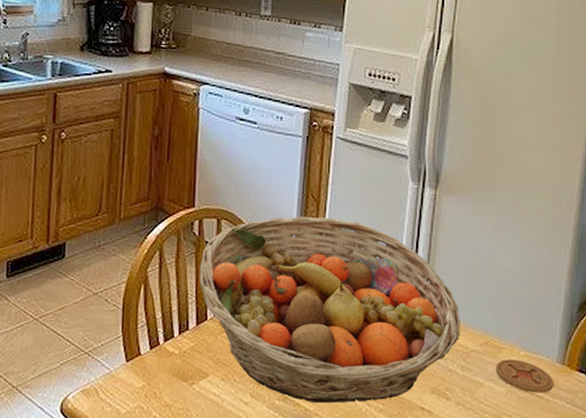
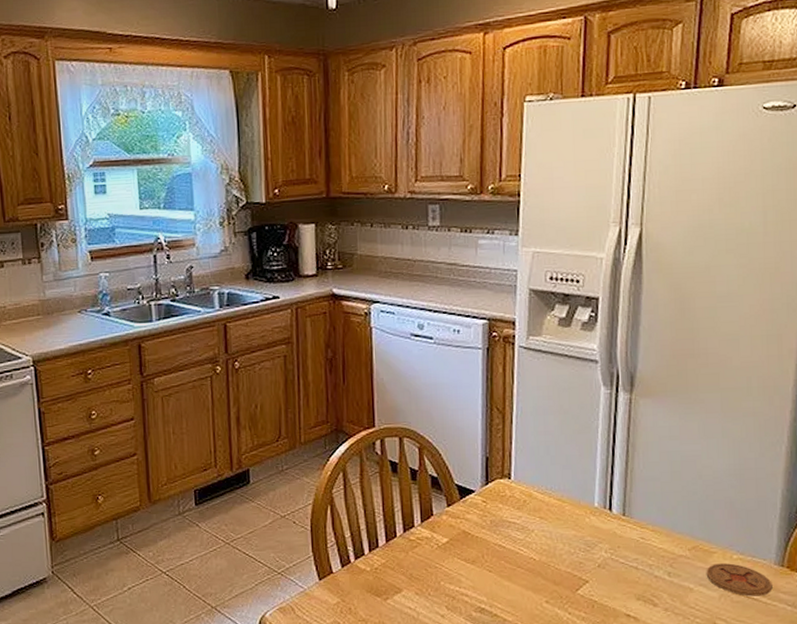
fruit basket: present [200,216,460,404] -> none [385,429,665,614]

